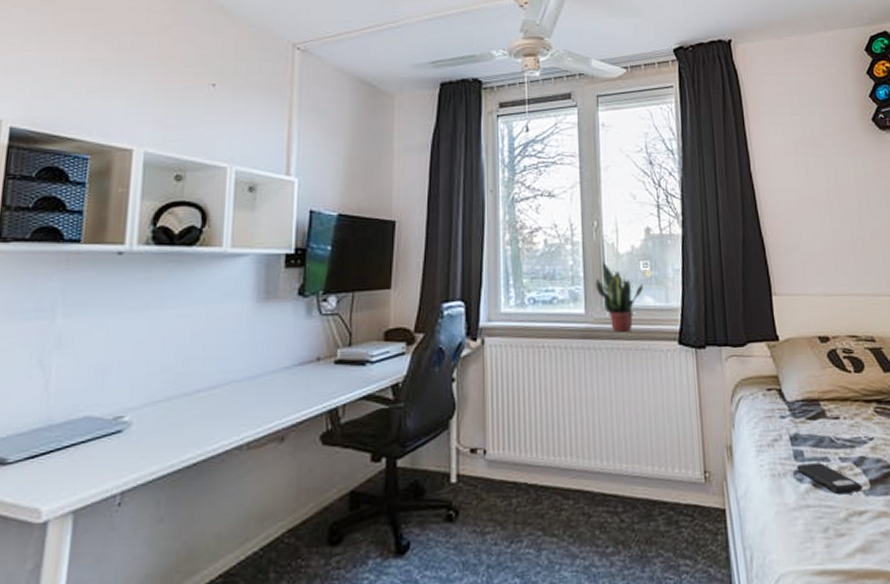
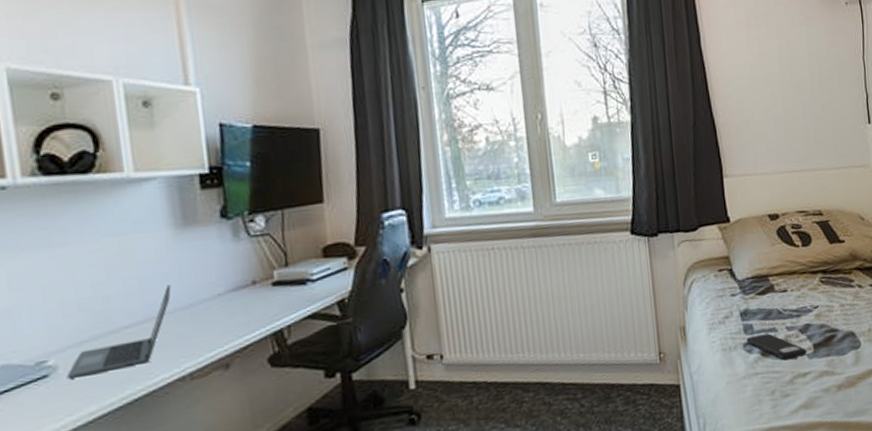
laptop: none [139,354,244,436] -> present [68,285,171,379]
potted plant: present [595,262,644,333] -> none [543,156,594,229]

